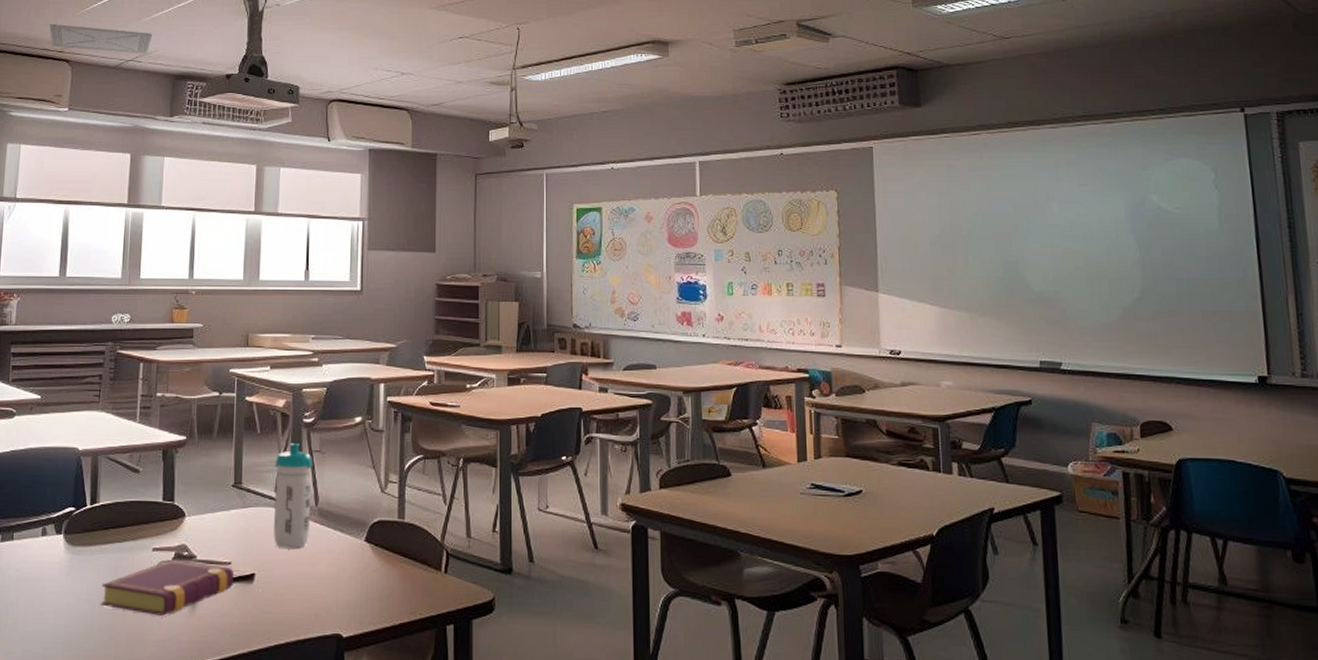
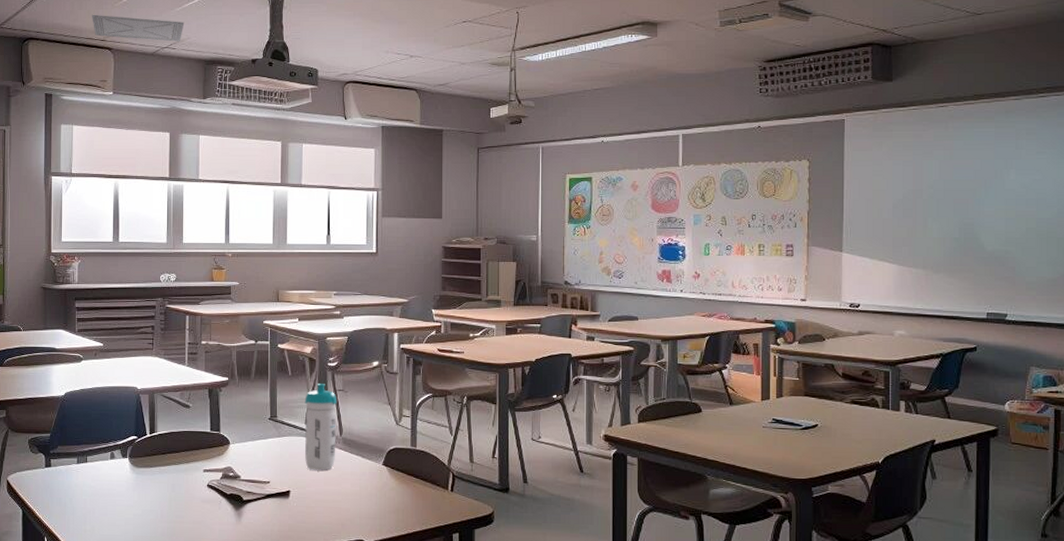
book: present [100,559,235,616] -> none [162,479,273,524]

